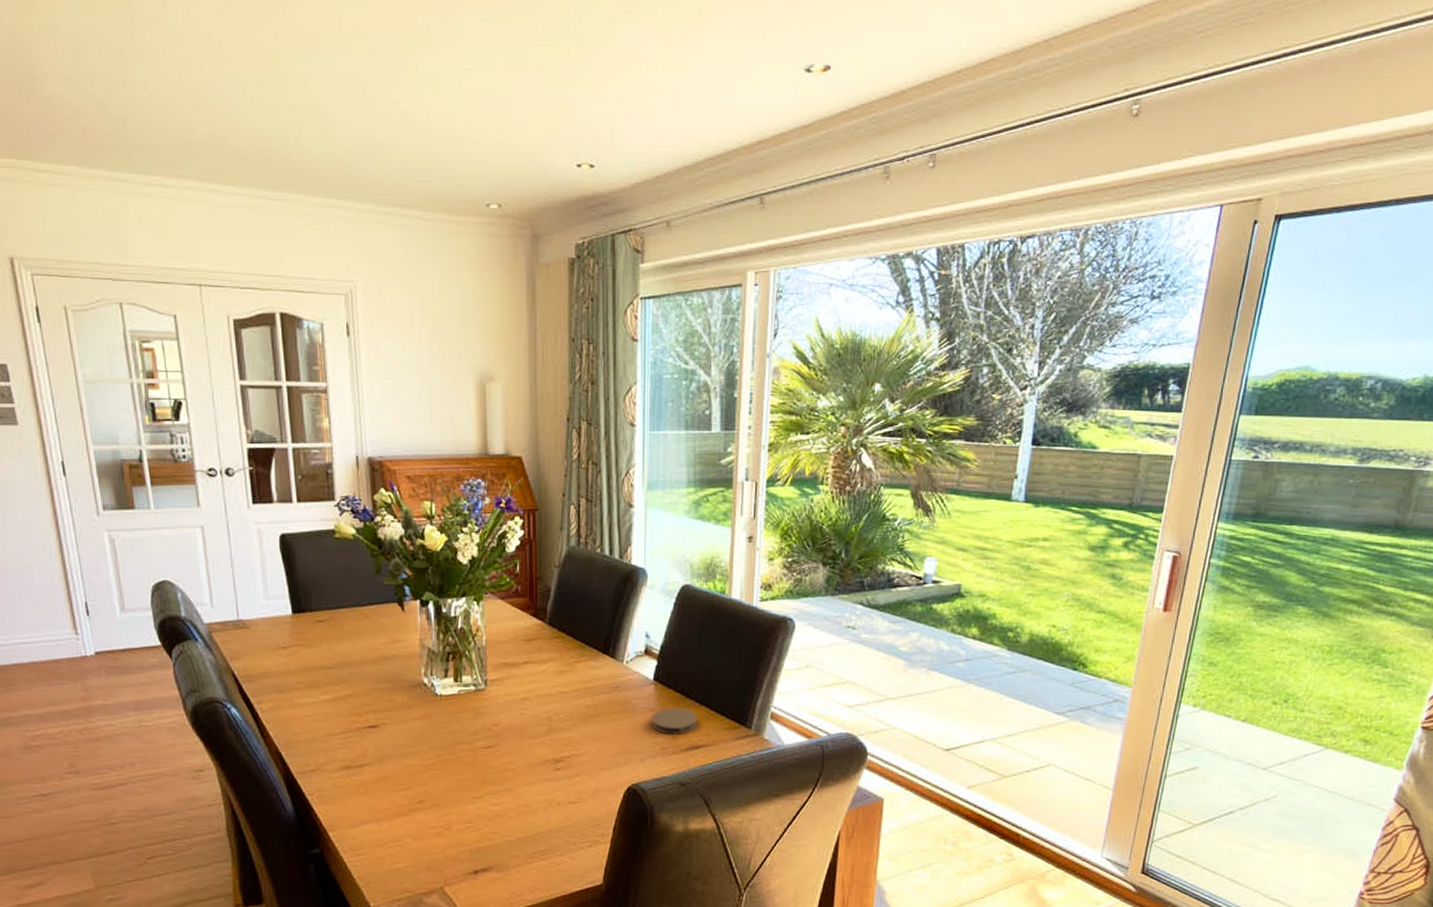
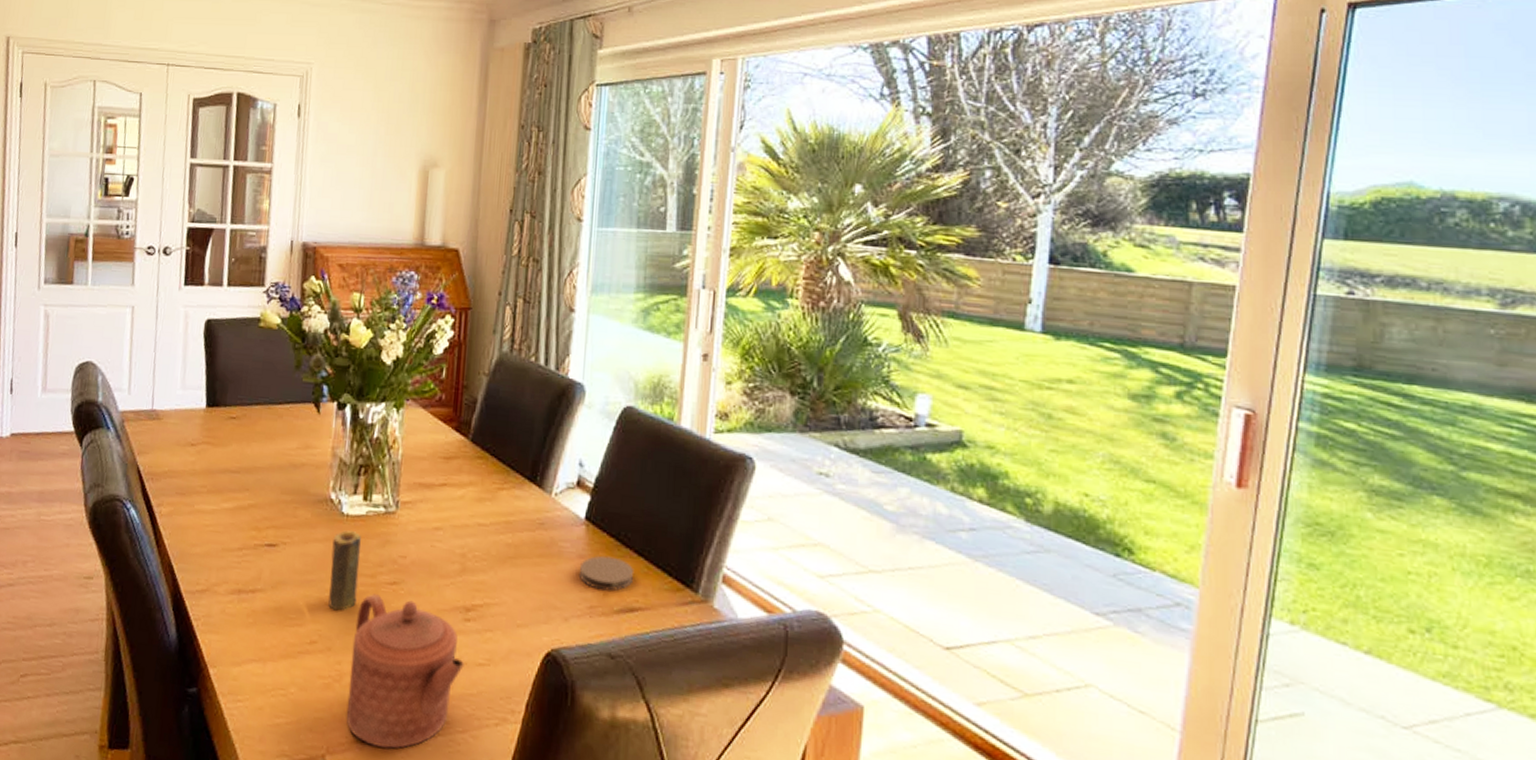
candle: none [430,708,457,774] -> present [328,530,361,611]
teapot: none [458,757,558,875] -> present [346,594,464,749]

